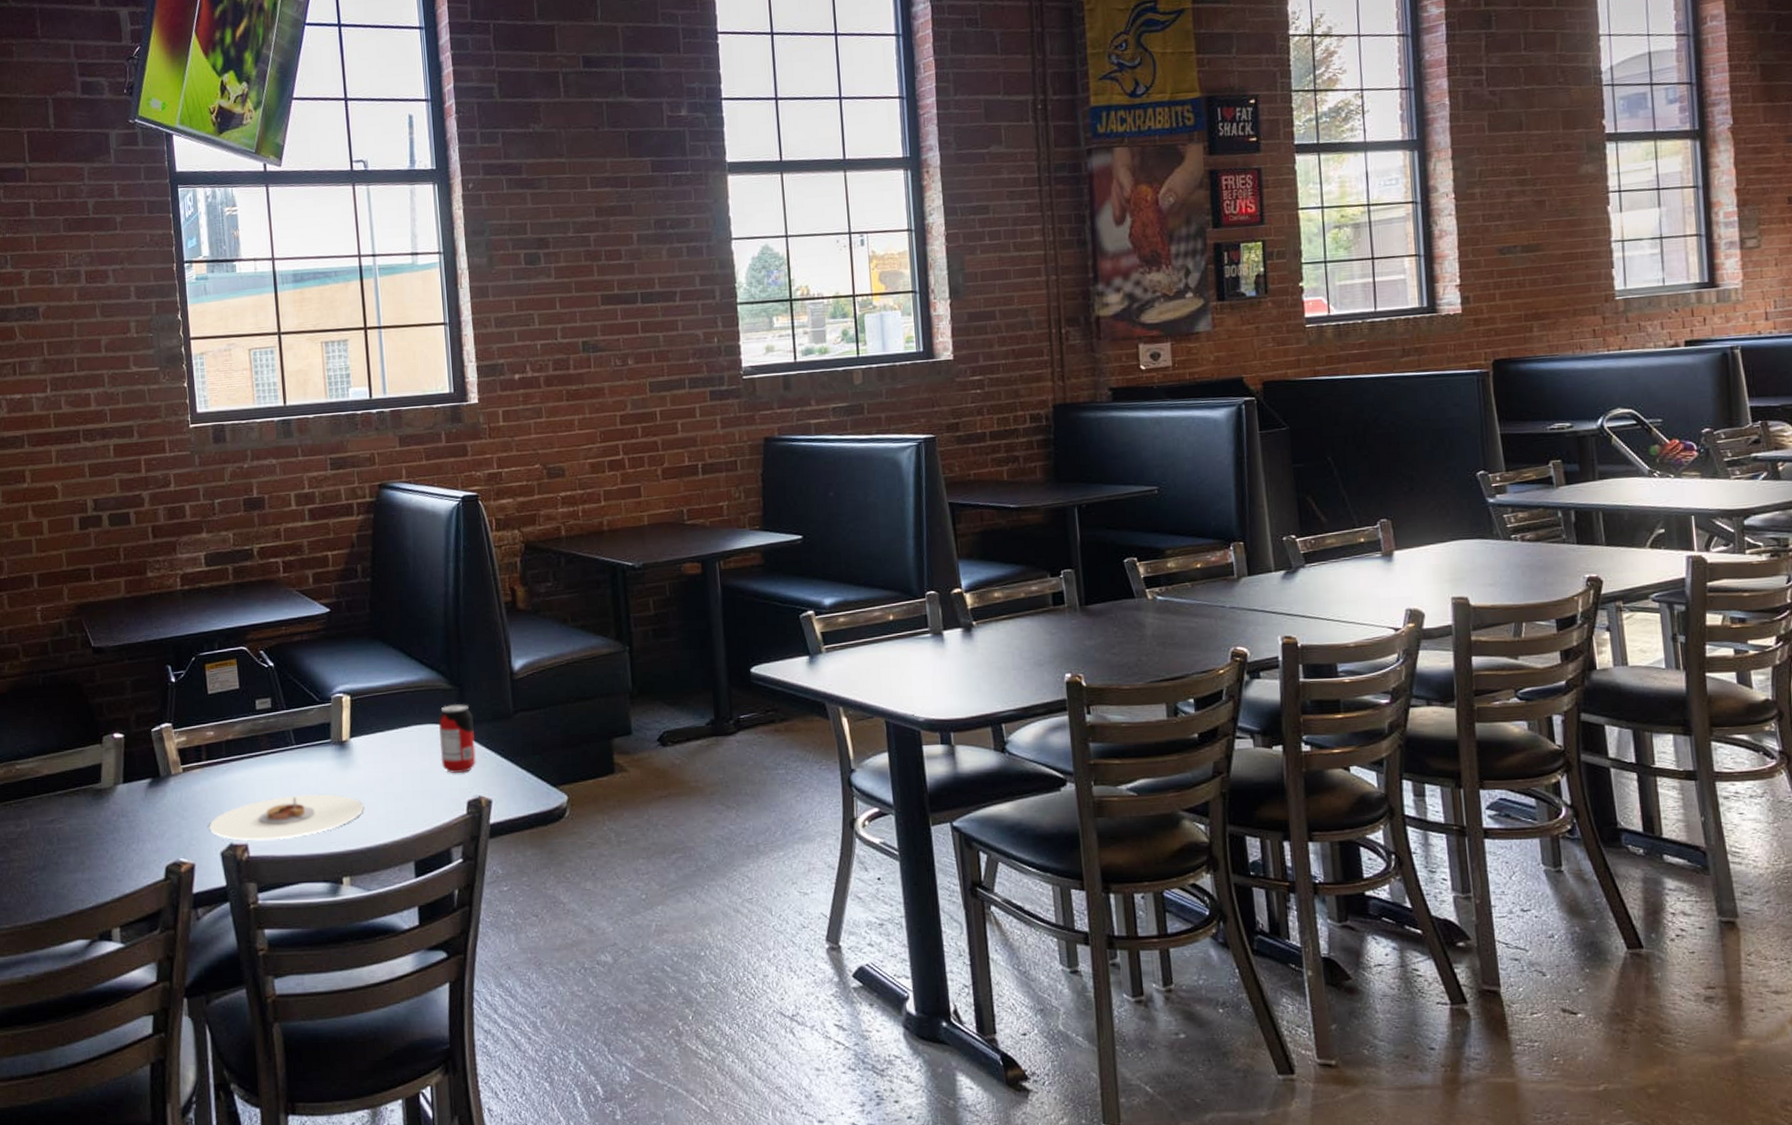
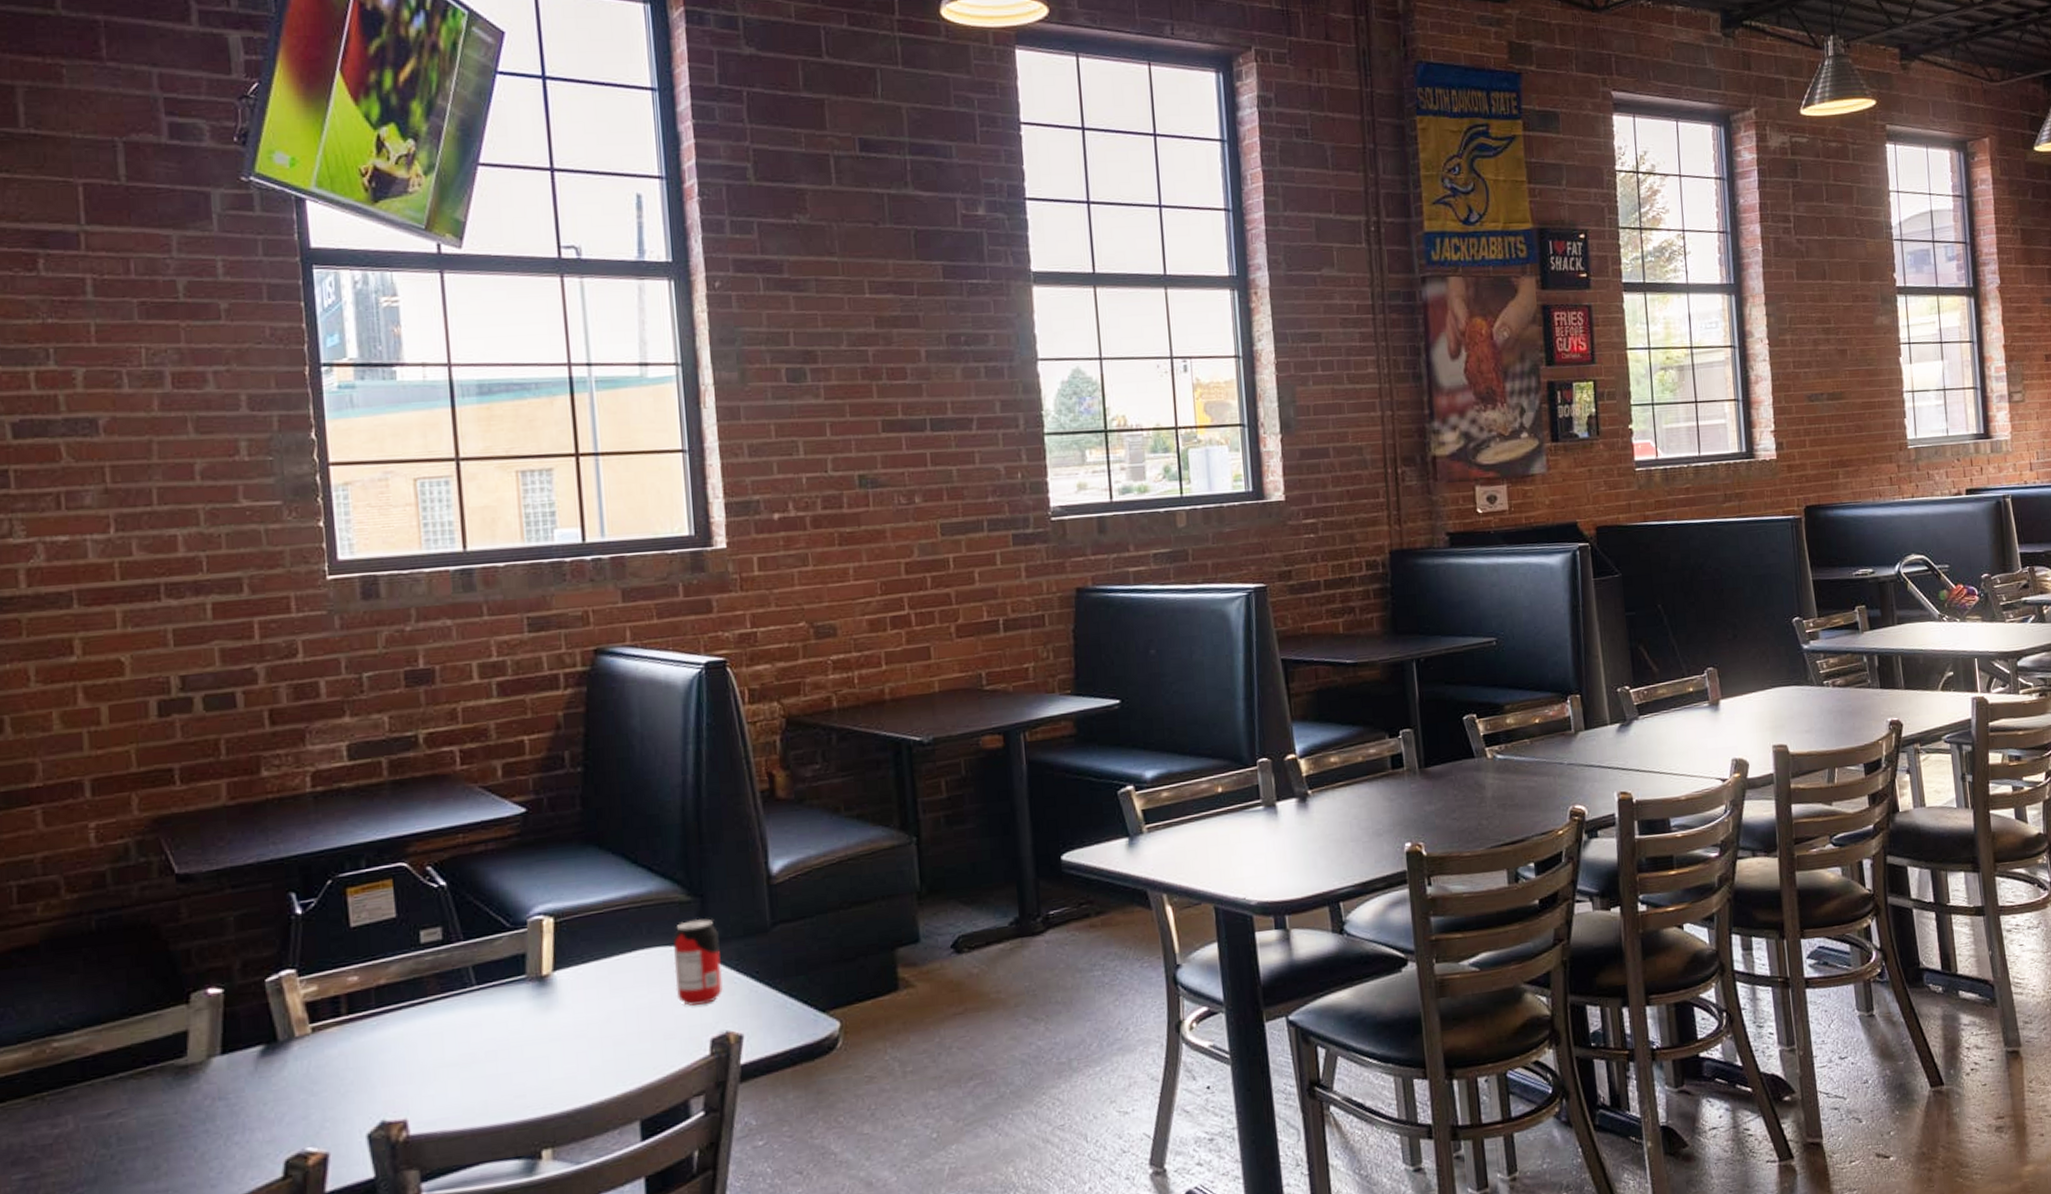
plate: present [209,794,364,840] -> none [350,1045,571,1116]

